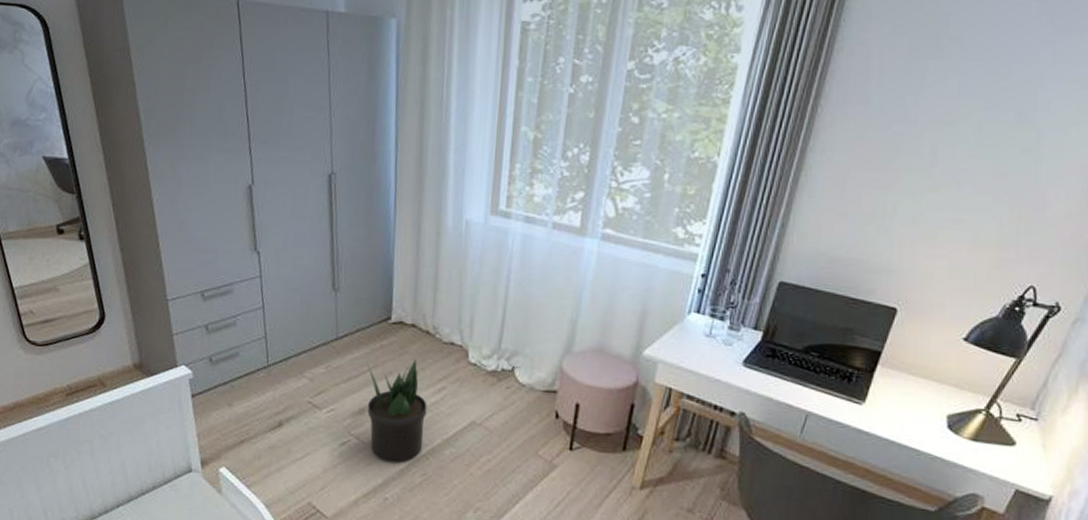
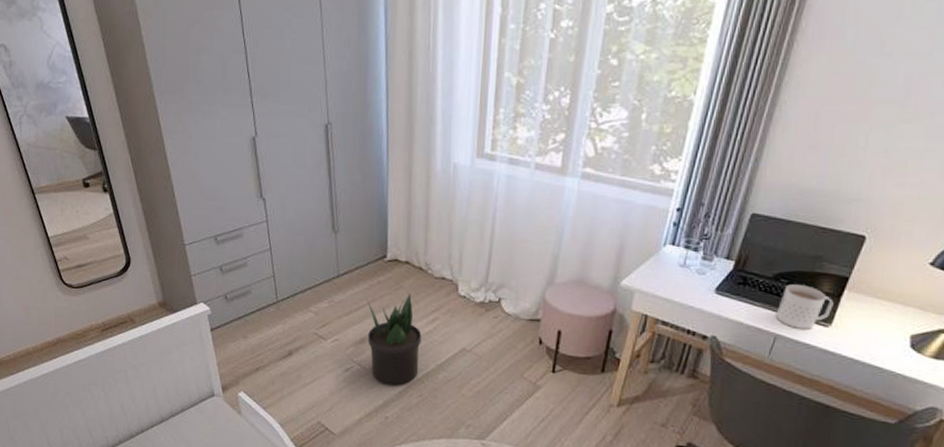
mug: none [807,358,867,407] -> present [775,284,834,329]

